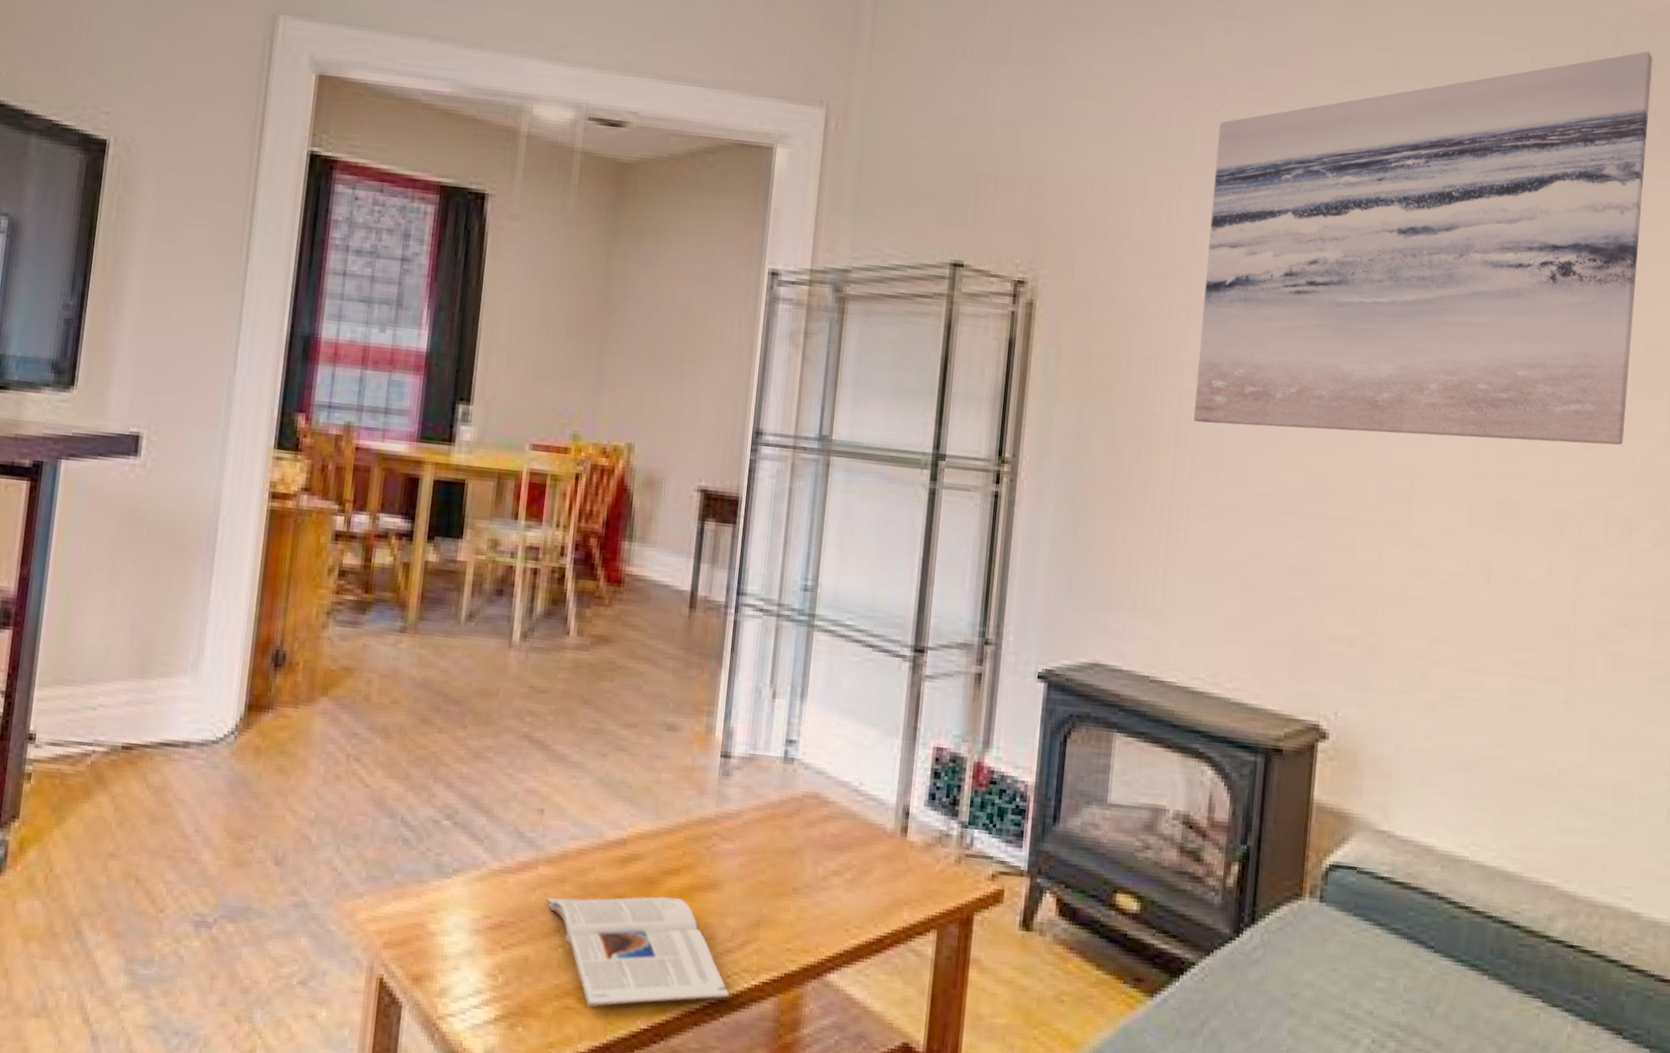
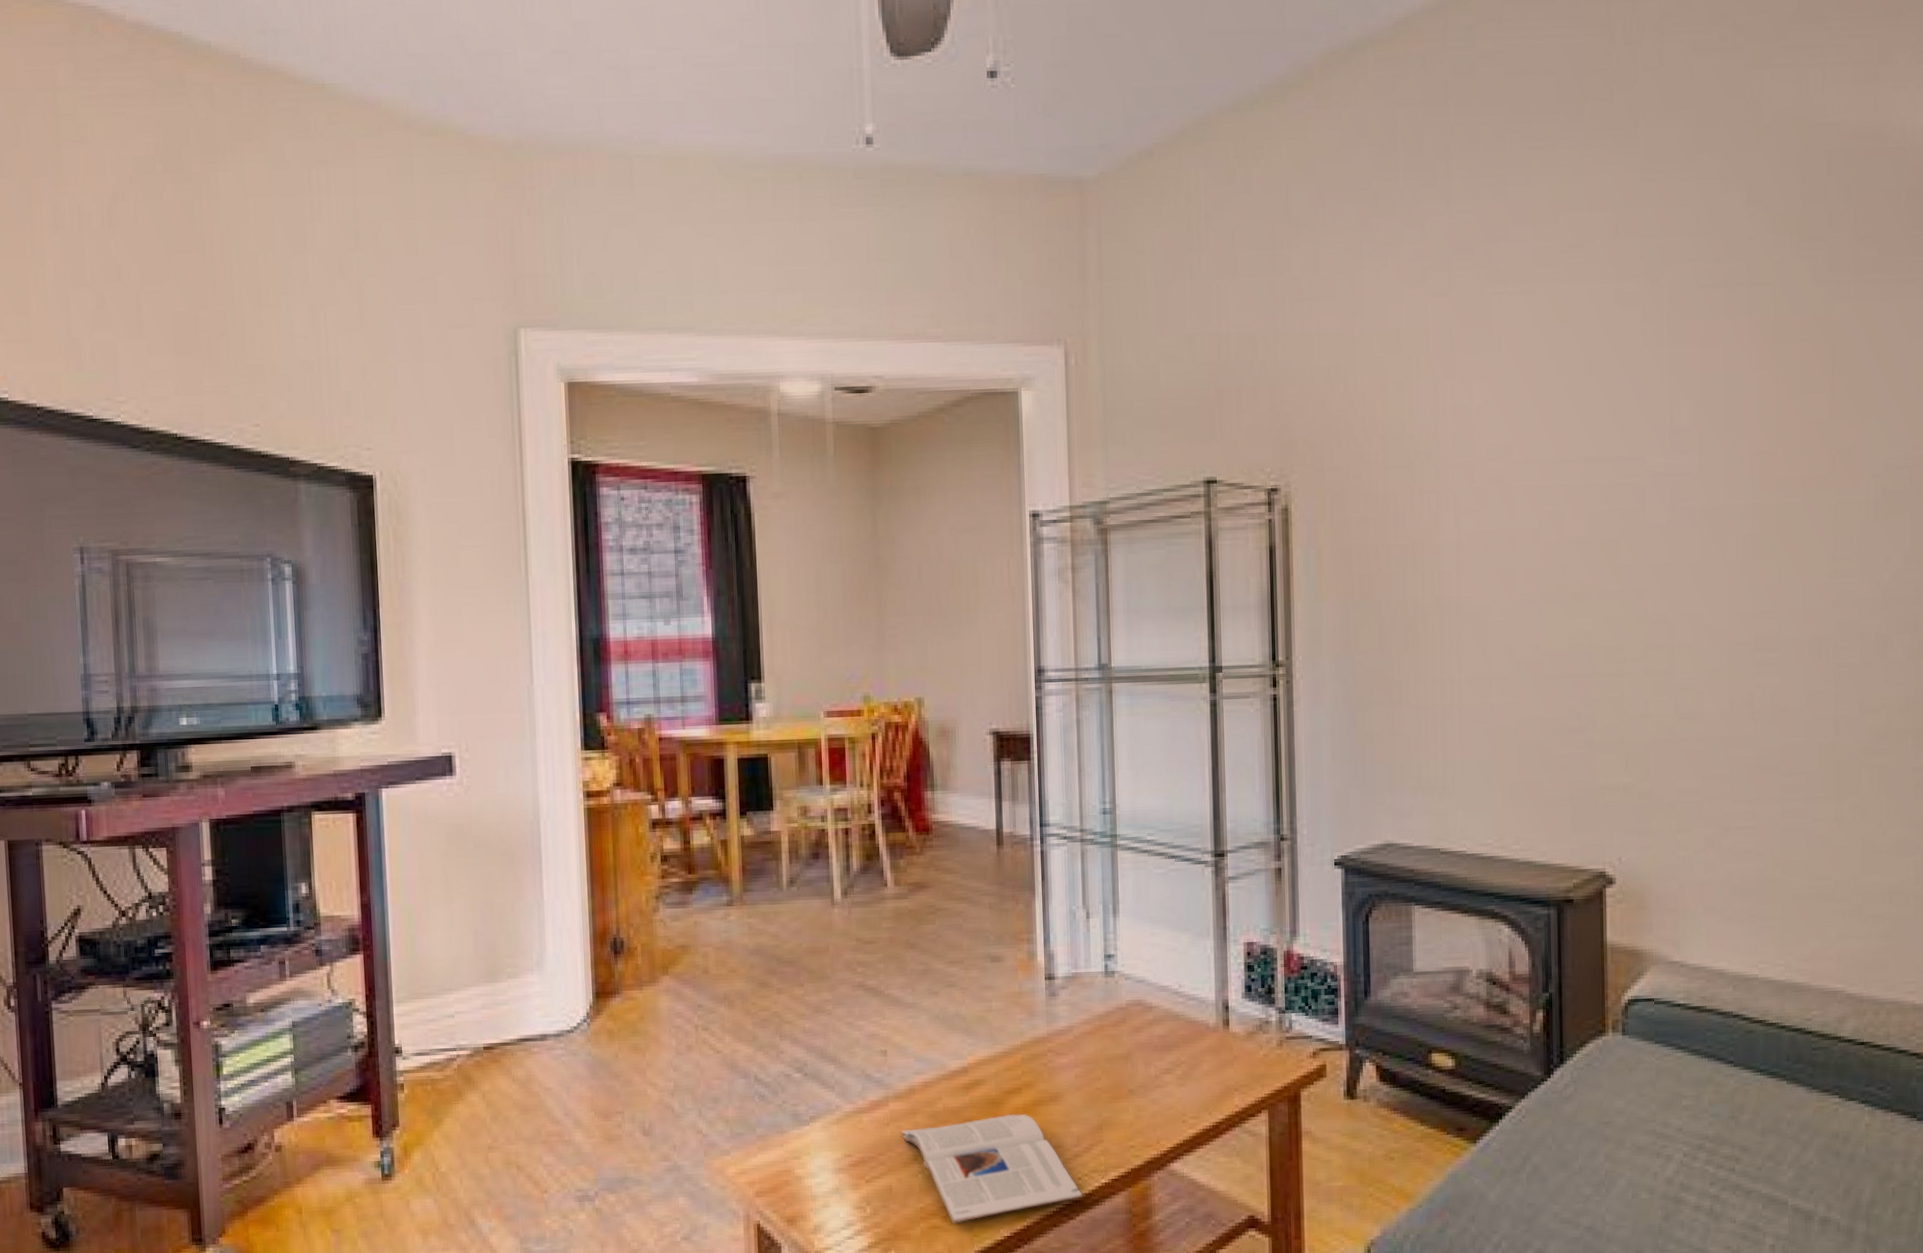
wall art: present [1194,51,1653,445] -> none [1449,175,1871,602]

